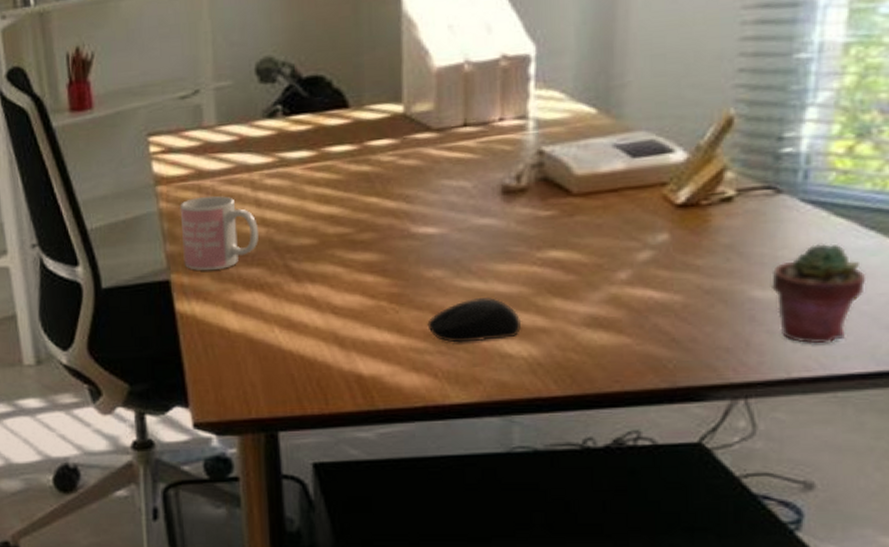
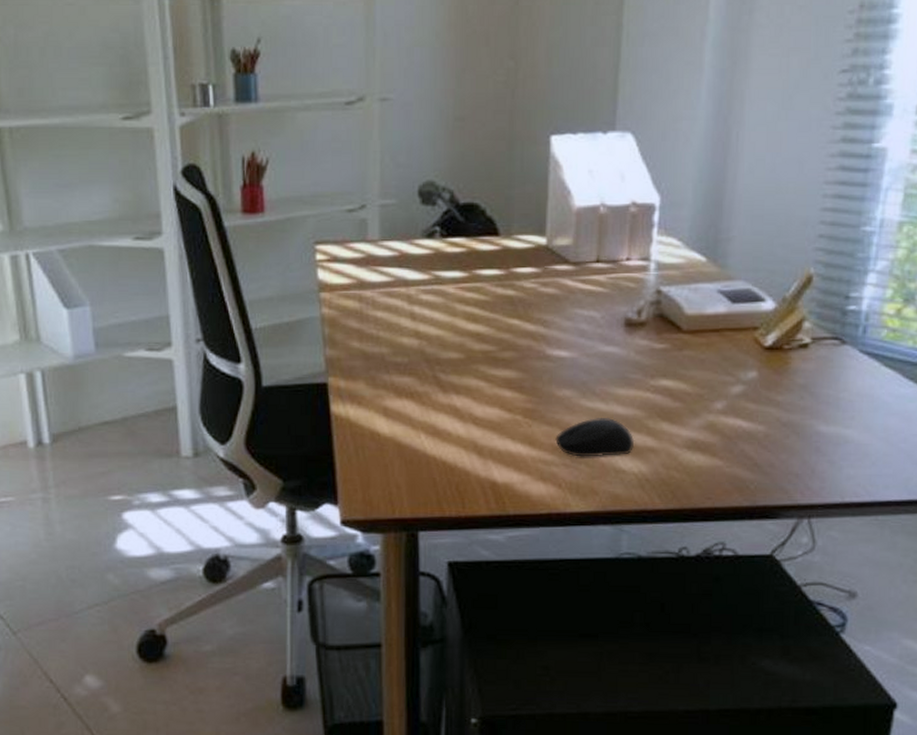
mug: present [179,195,259,270] -> none [340,306,412,376]
potted succulent: present [770,243,867,344] -> none [833,390,905,474]

